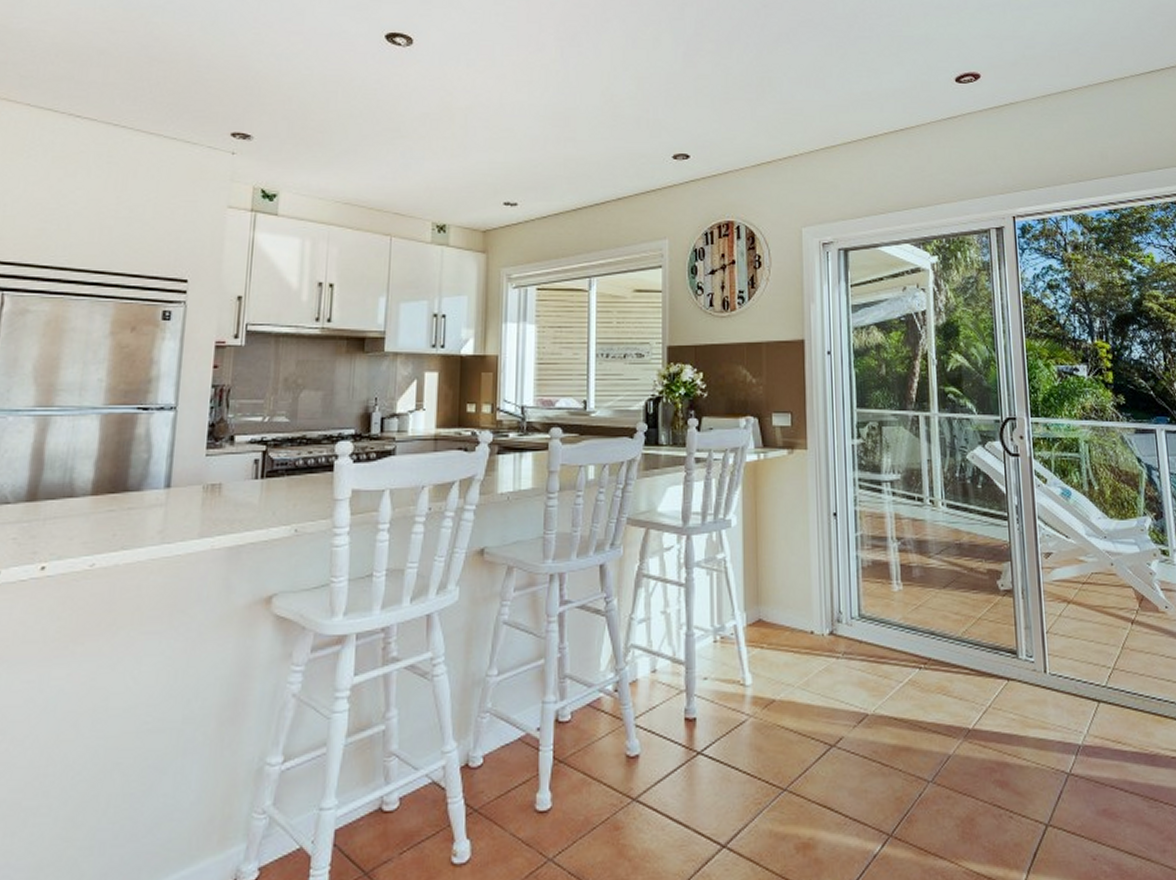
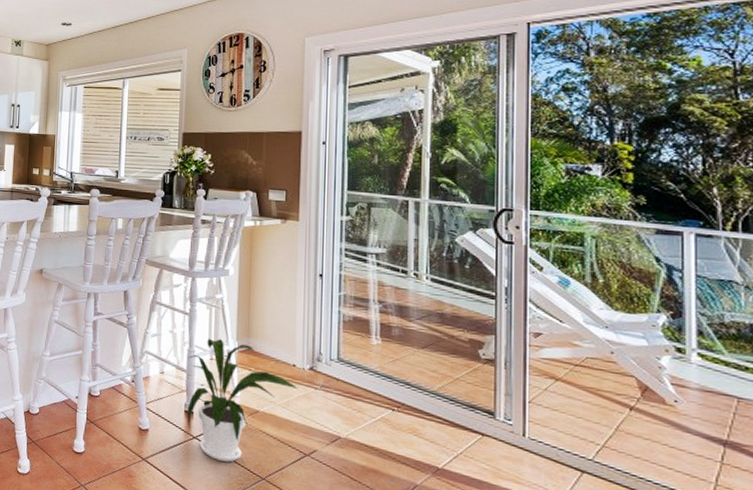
house plant: none [686,613,818,778] -> present [186,338,298,462]

